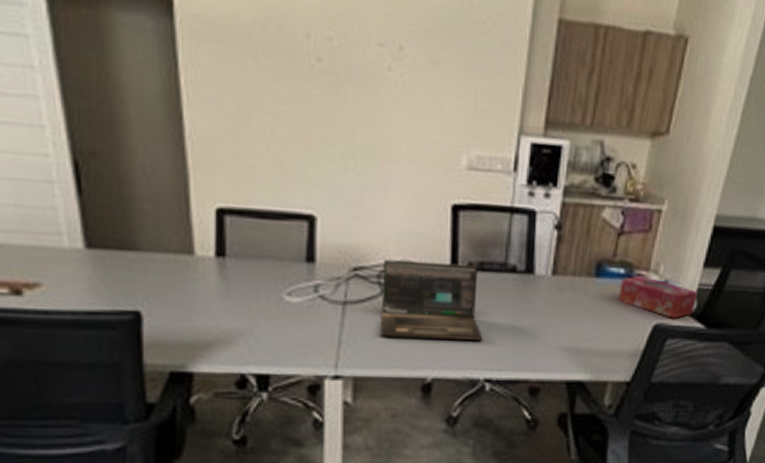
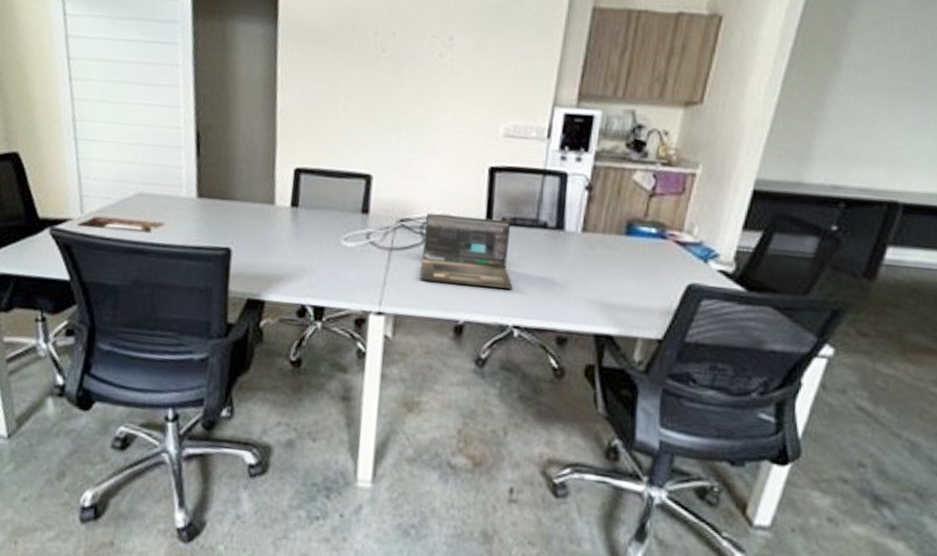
tissue box: present [619,276,698,319] -> none [650,236,737,280]

